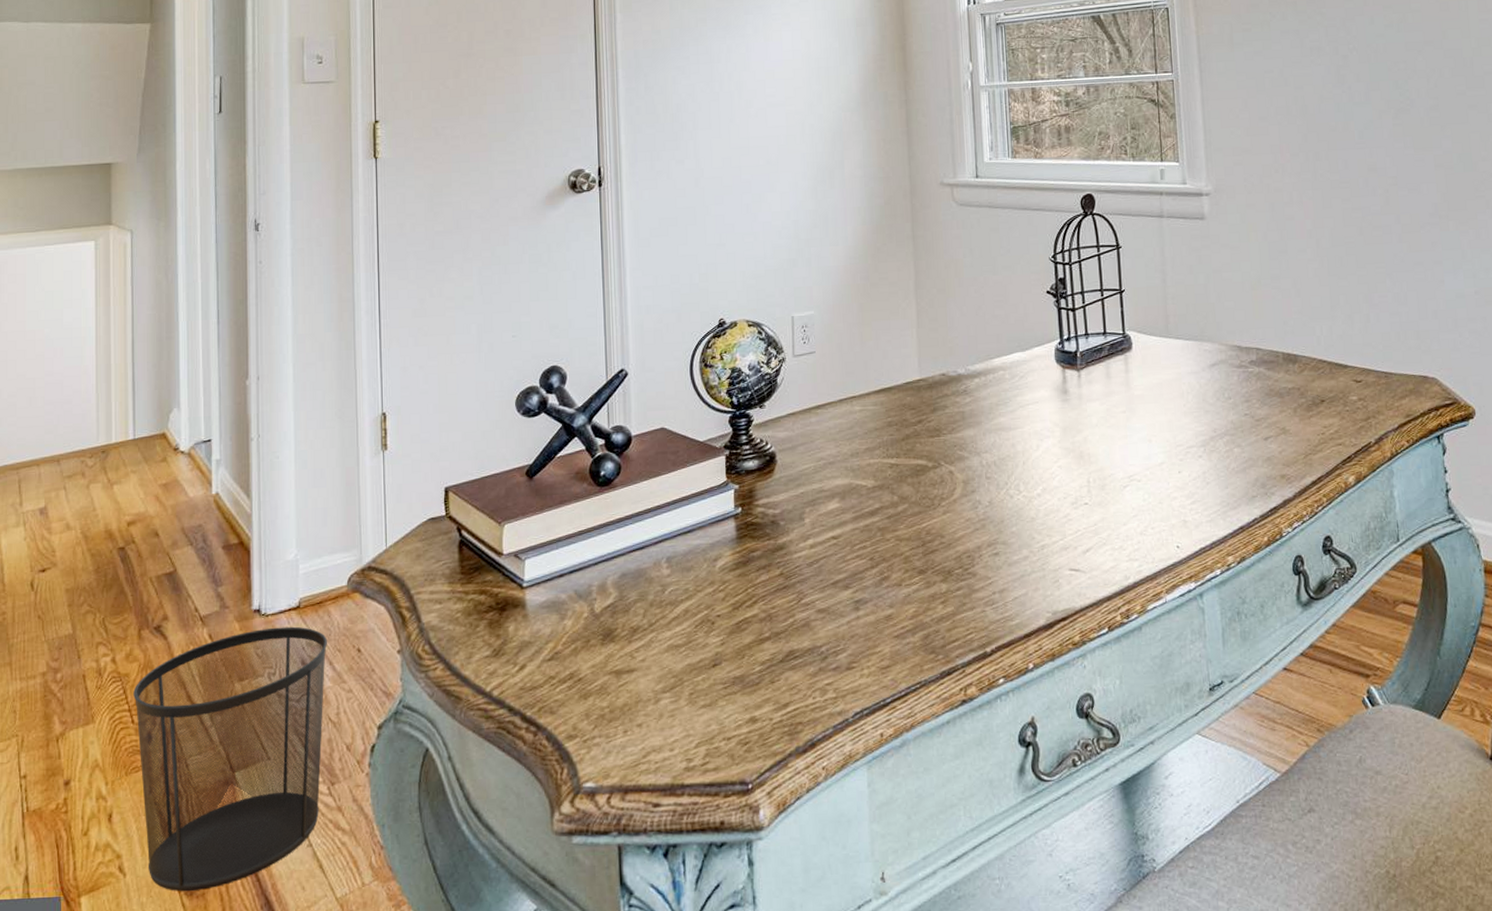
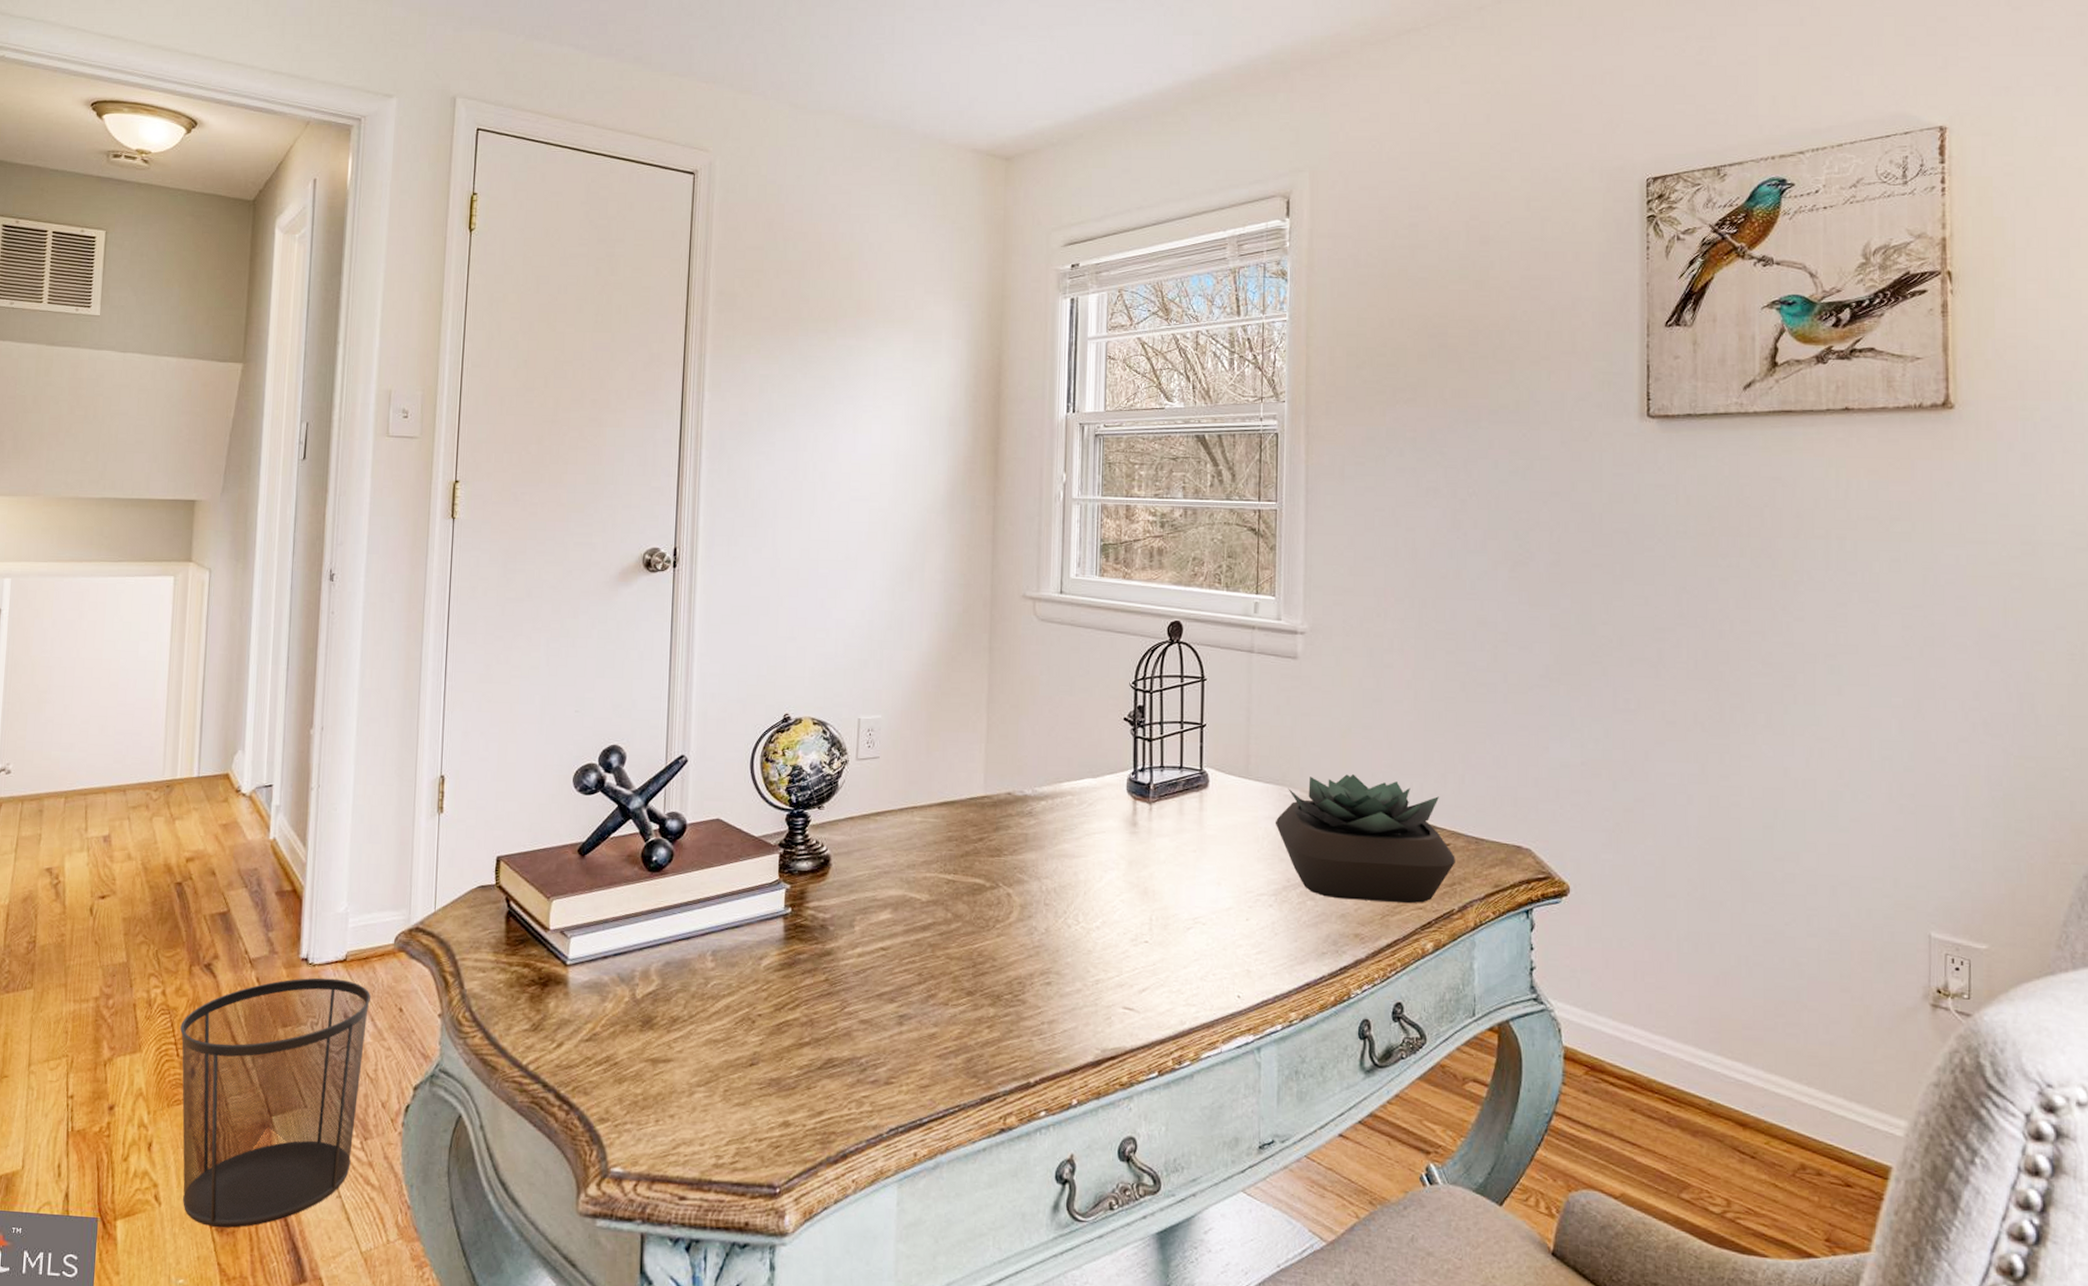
succulent plant: none [1197,324,1368,443] -> present [1275,774,1455,903]

